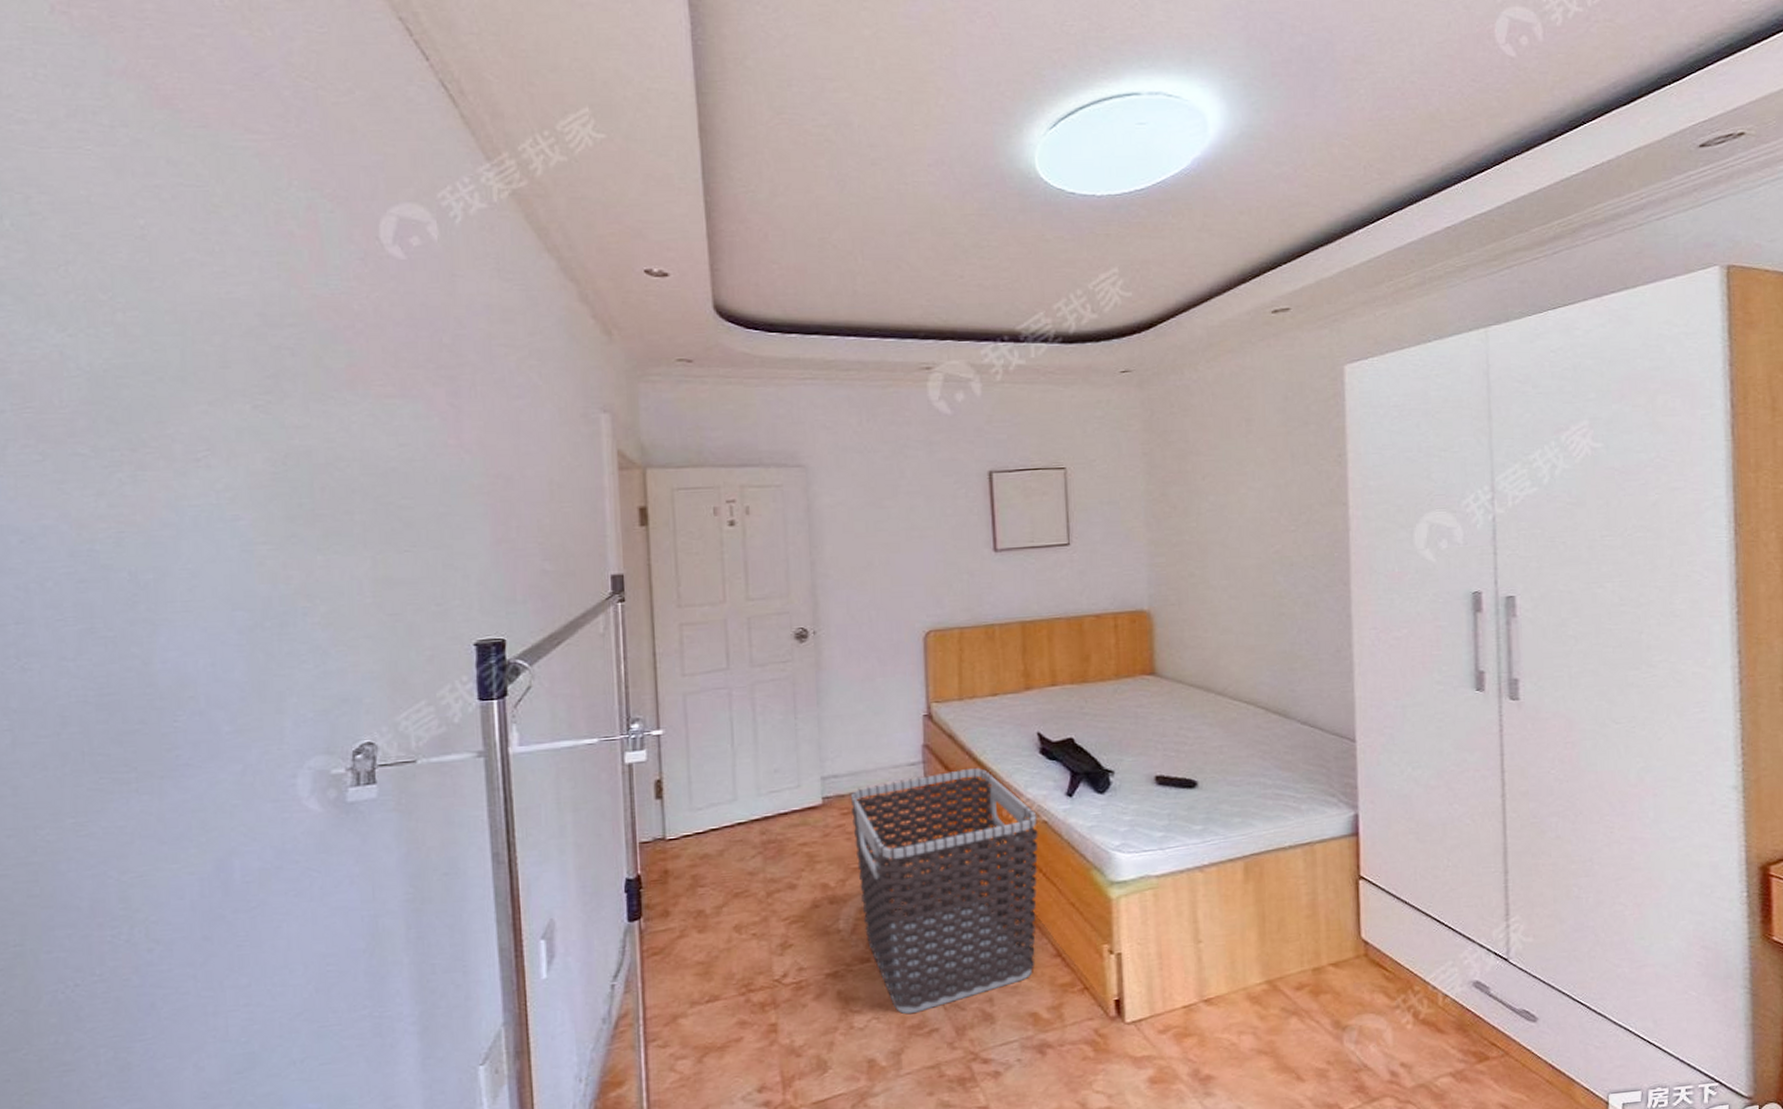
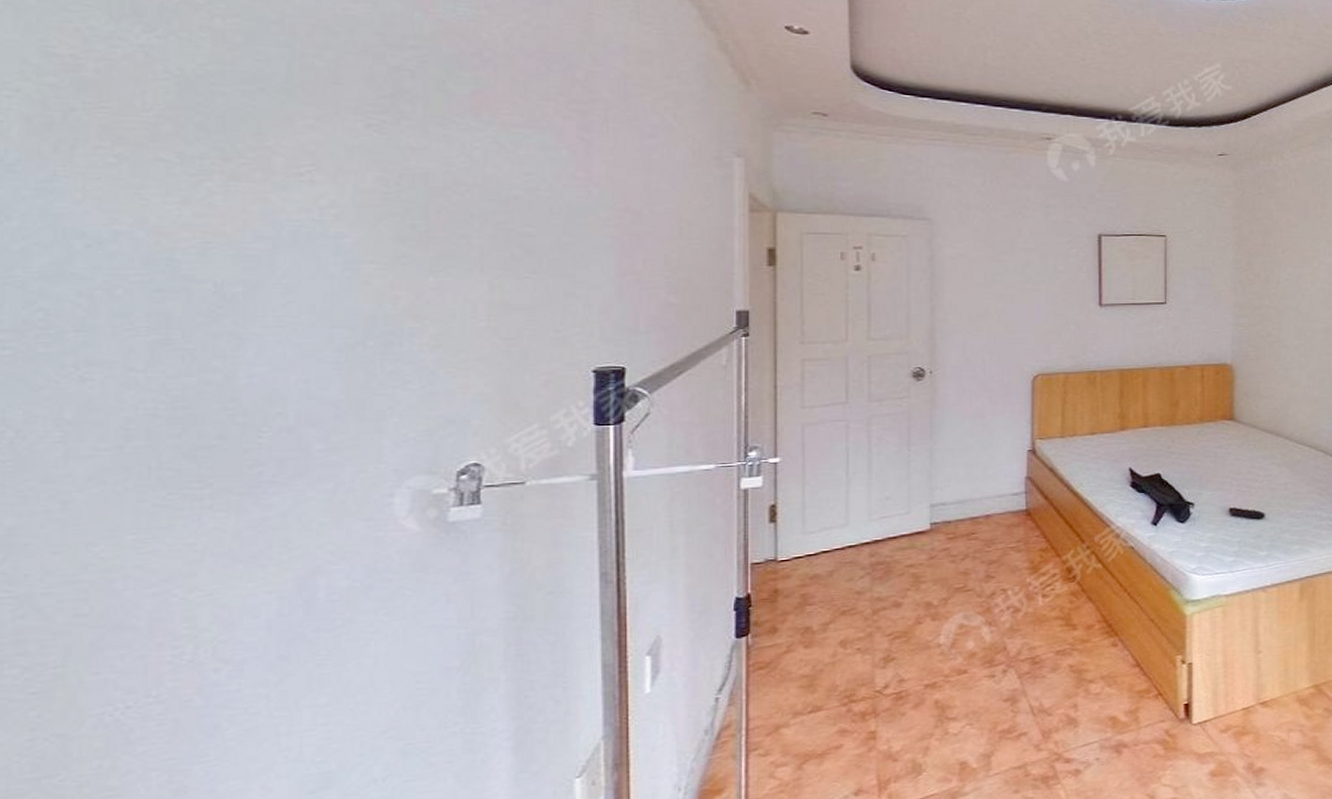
clothes hamper: present [851,767,1038,1015] -> none [957,498,1125,721]

